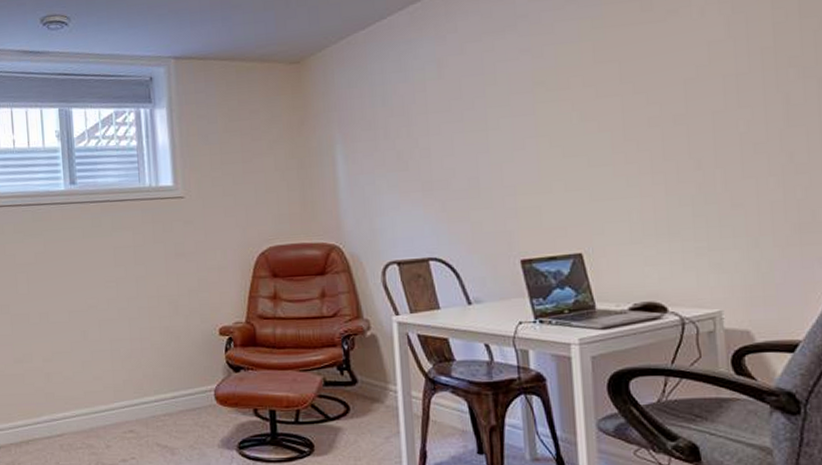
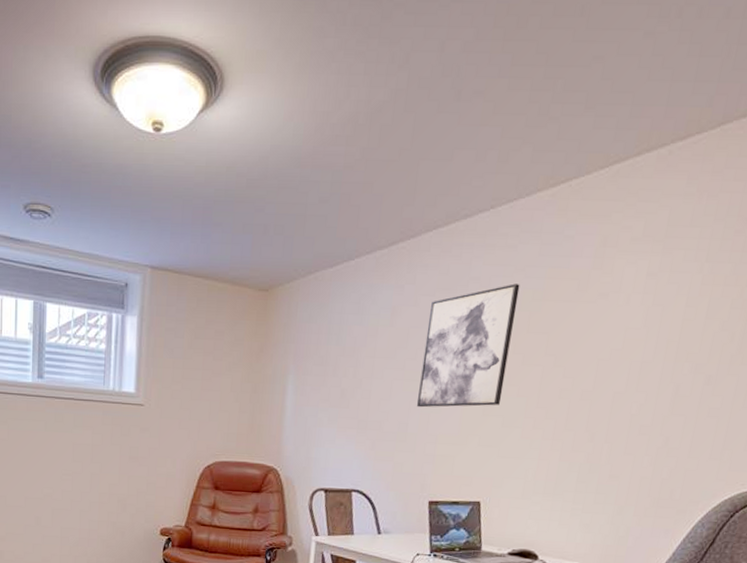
wall art: none [479,15,581,159] -> present [416,283,520,408]

